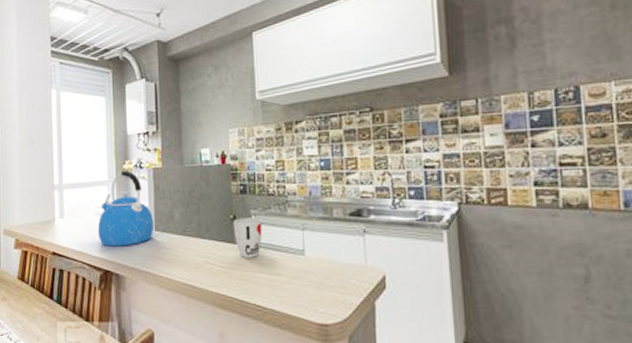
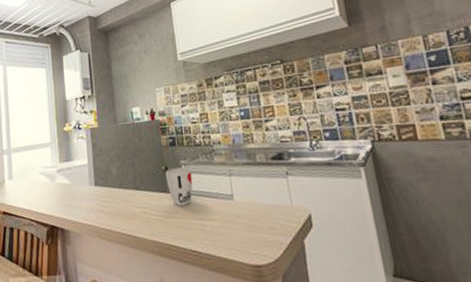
kettle: present [97,170,155,247] -> none [43,132,94,204]

